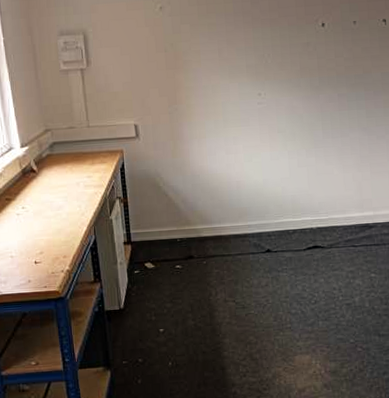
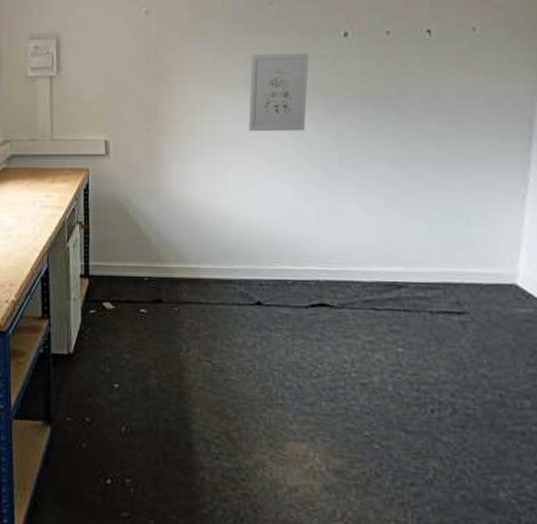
wall art: none [250,41,296,111] -> present [249,52,309,132]

